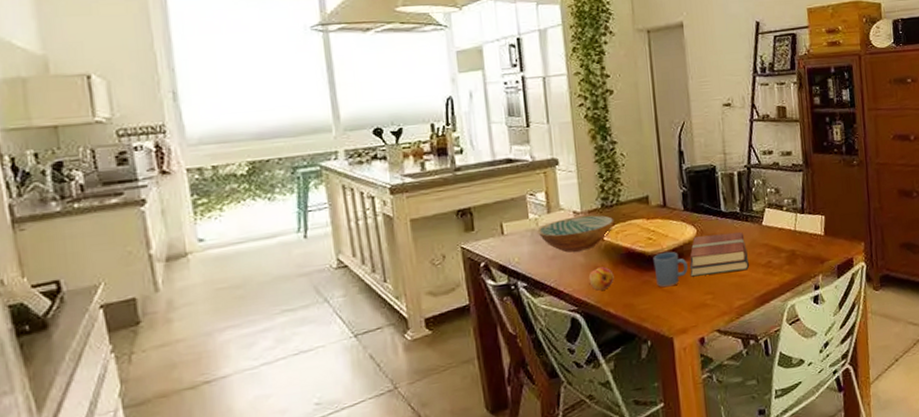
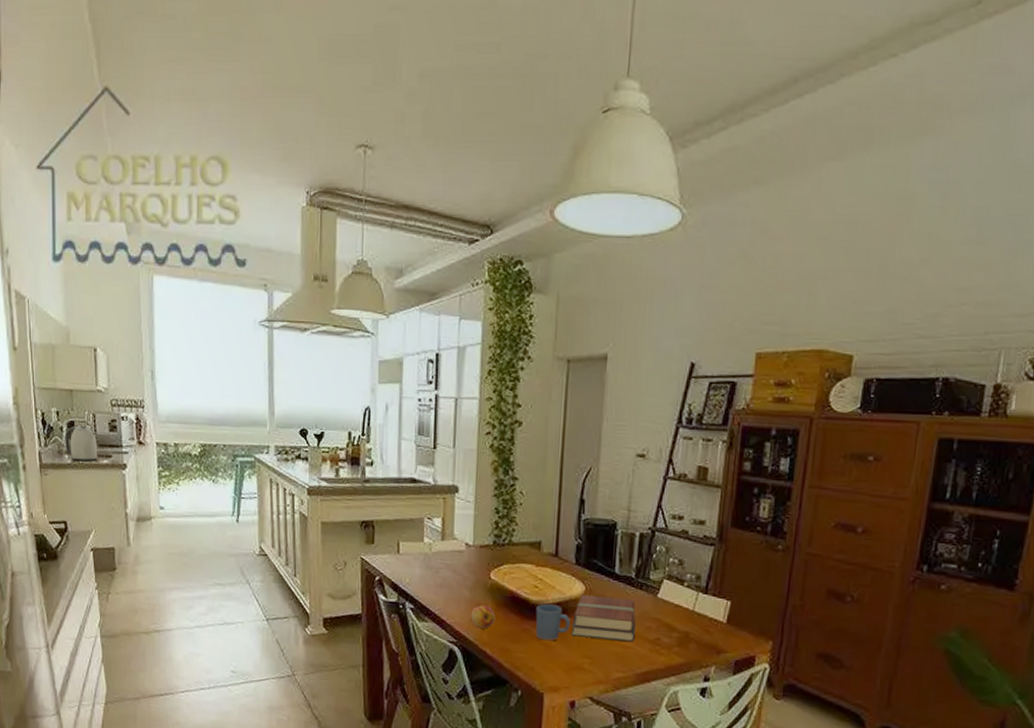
kettle: none [49,165,103,209] -> present [65,426,98,463]
bowl: present [537,215,614,253] -> none [430,549,504,585]

